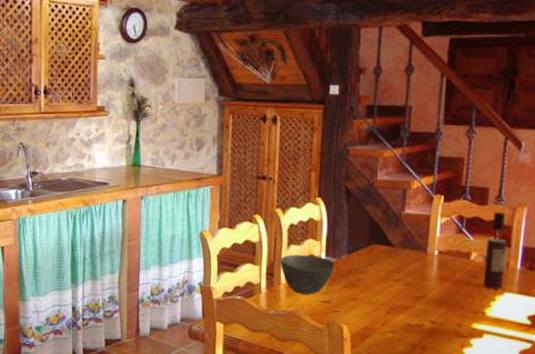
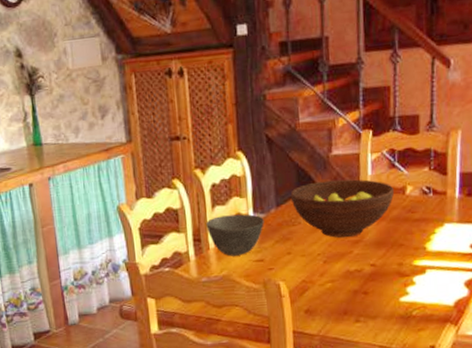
fruit bowl: none [362,236,460,293] -> present [290,179,395,238]
wine bottle: present [483,211,508,290] -> none [421,138,445,222]

